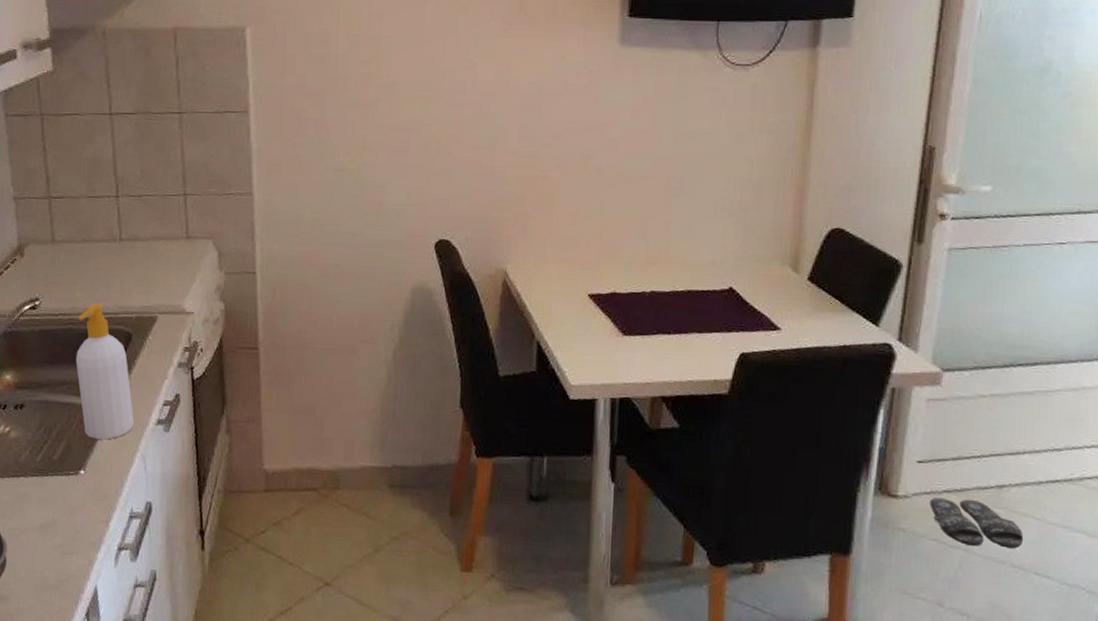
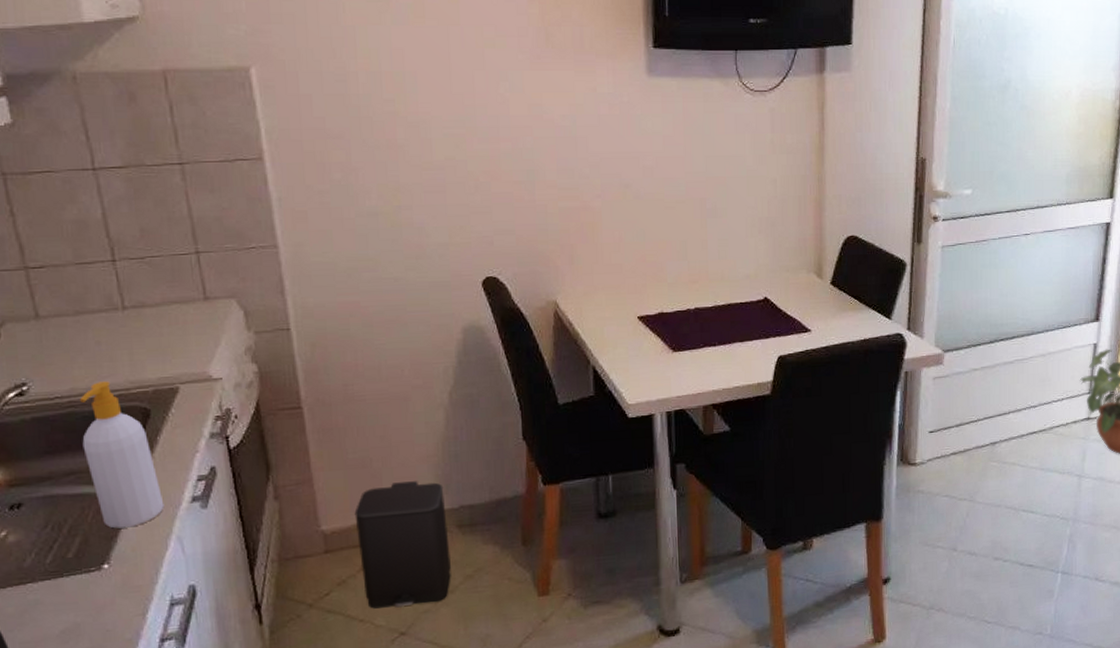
pedal bin: none [295,433,380,558] -> present [354,481,451,609]
slippers: present [929,498,1024,548] -> none [941,457,1013,496]

